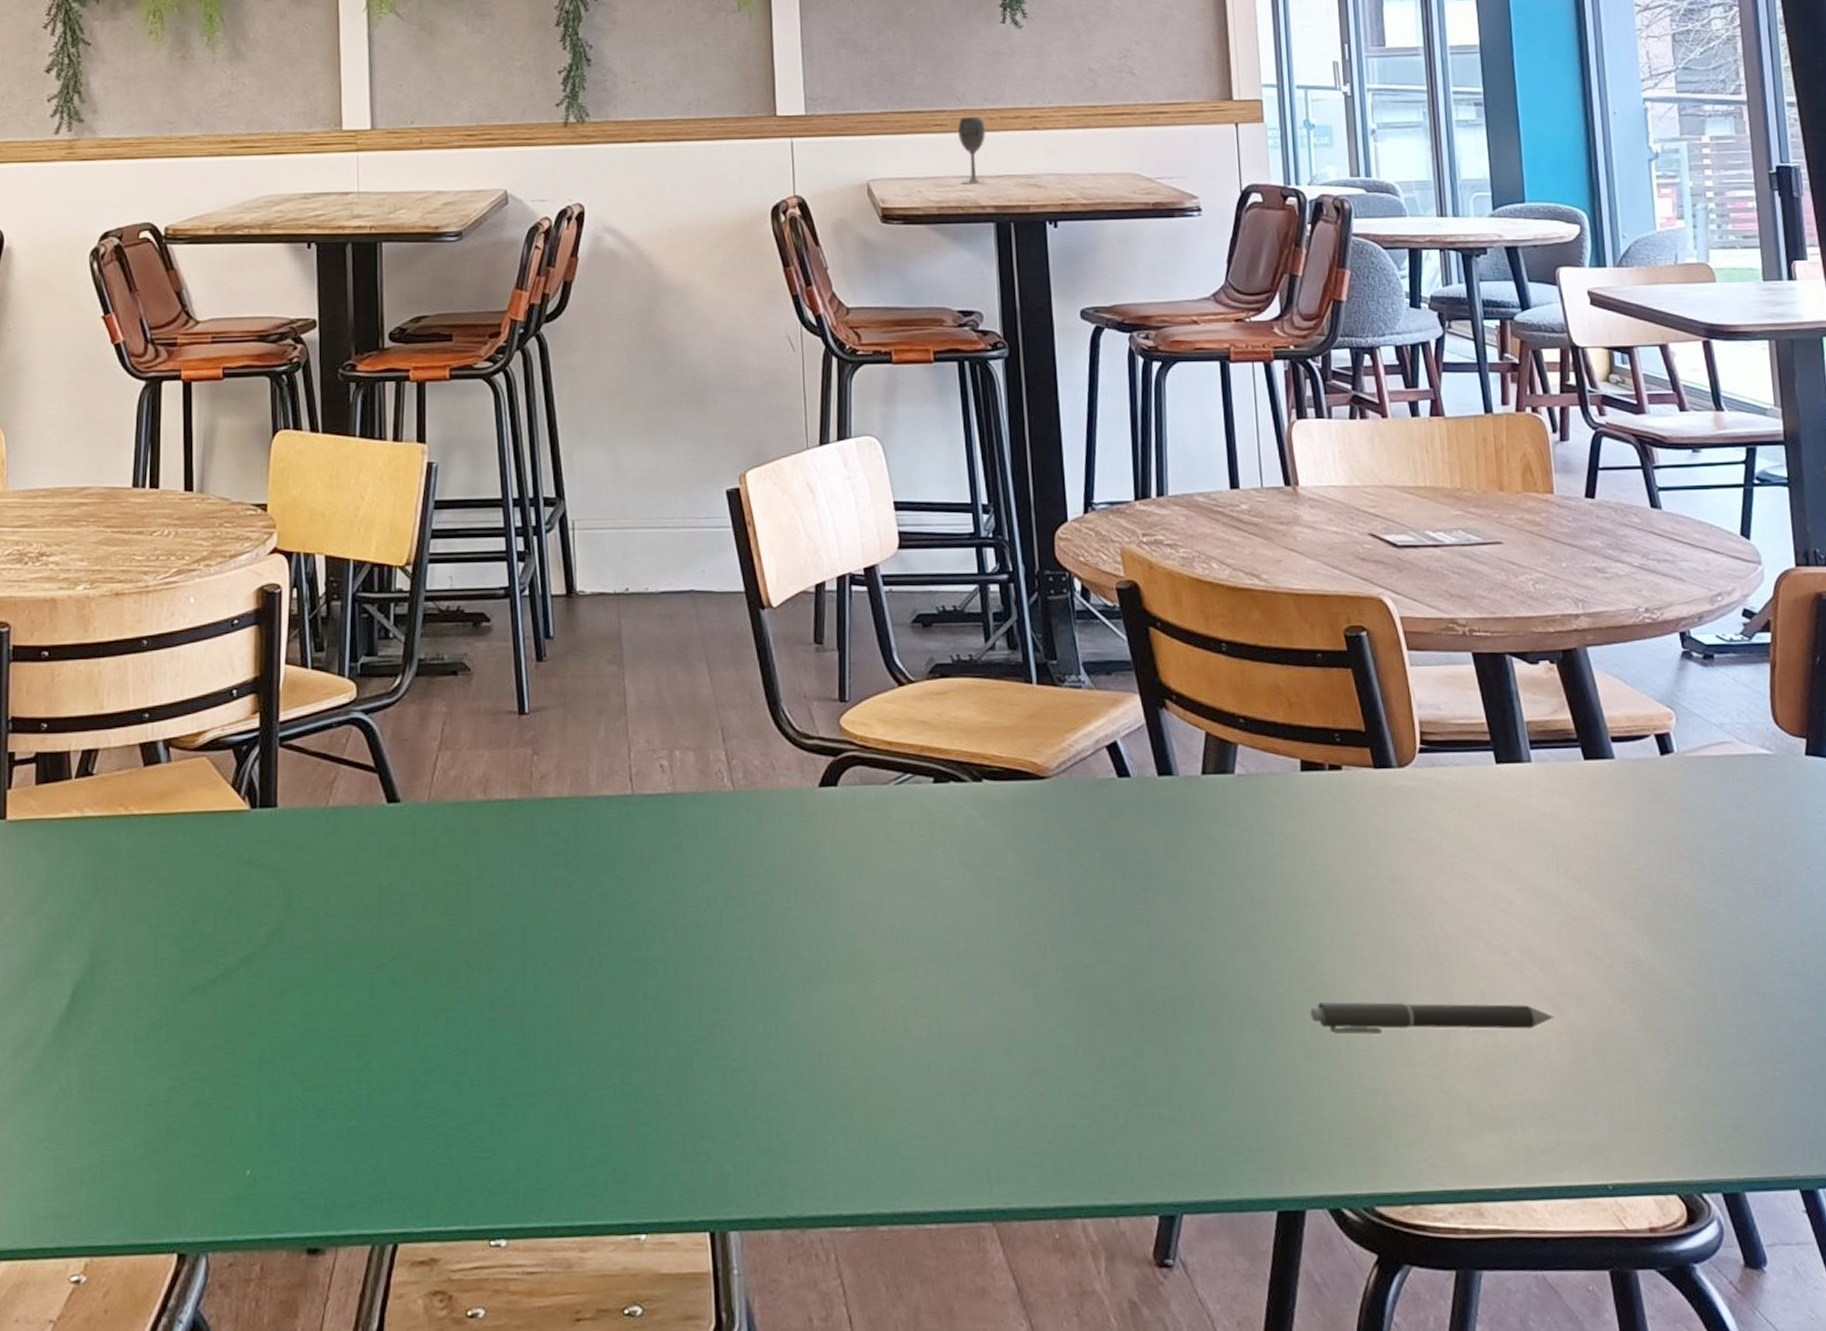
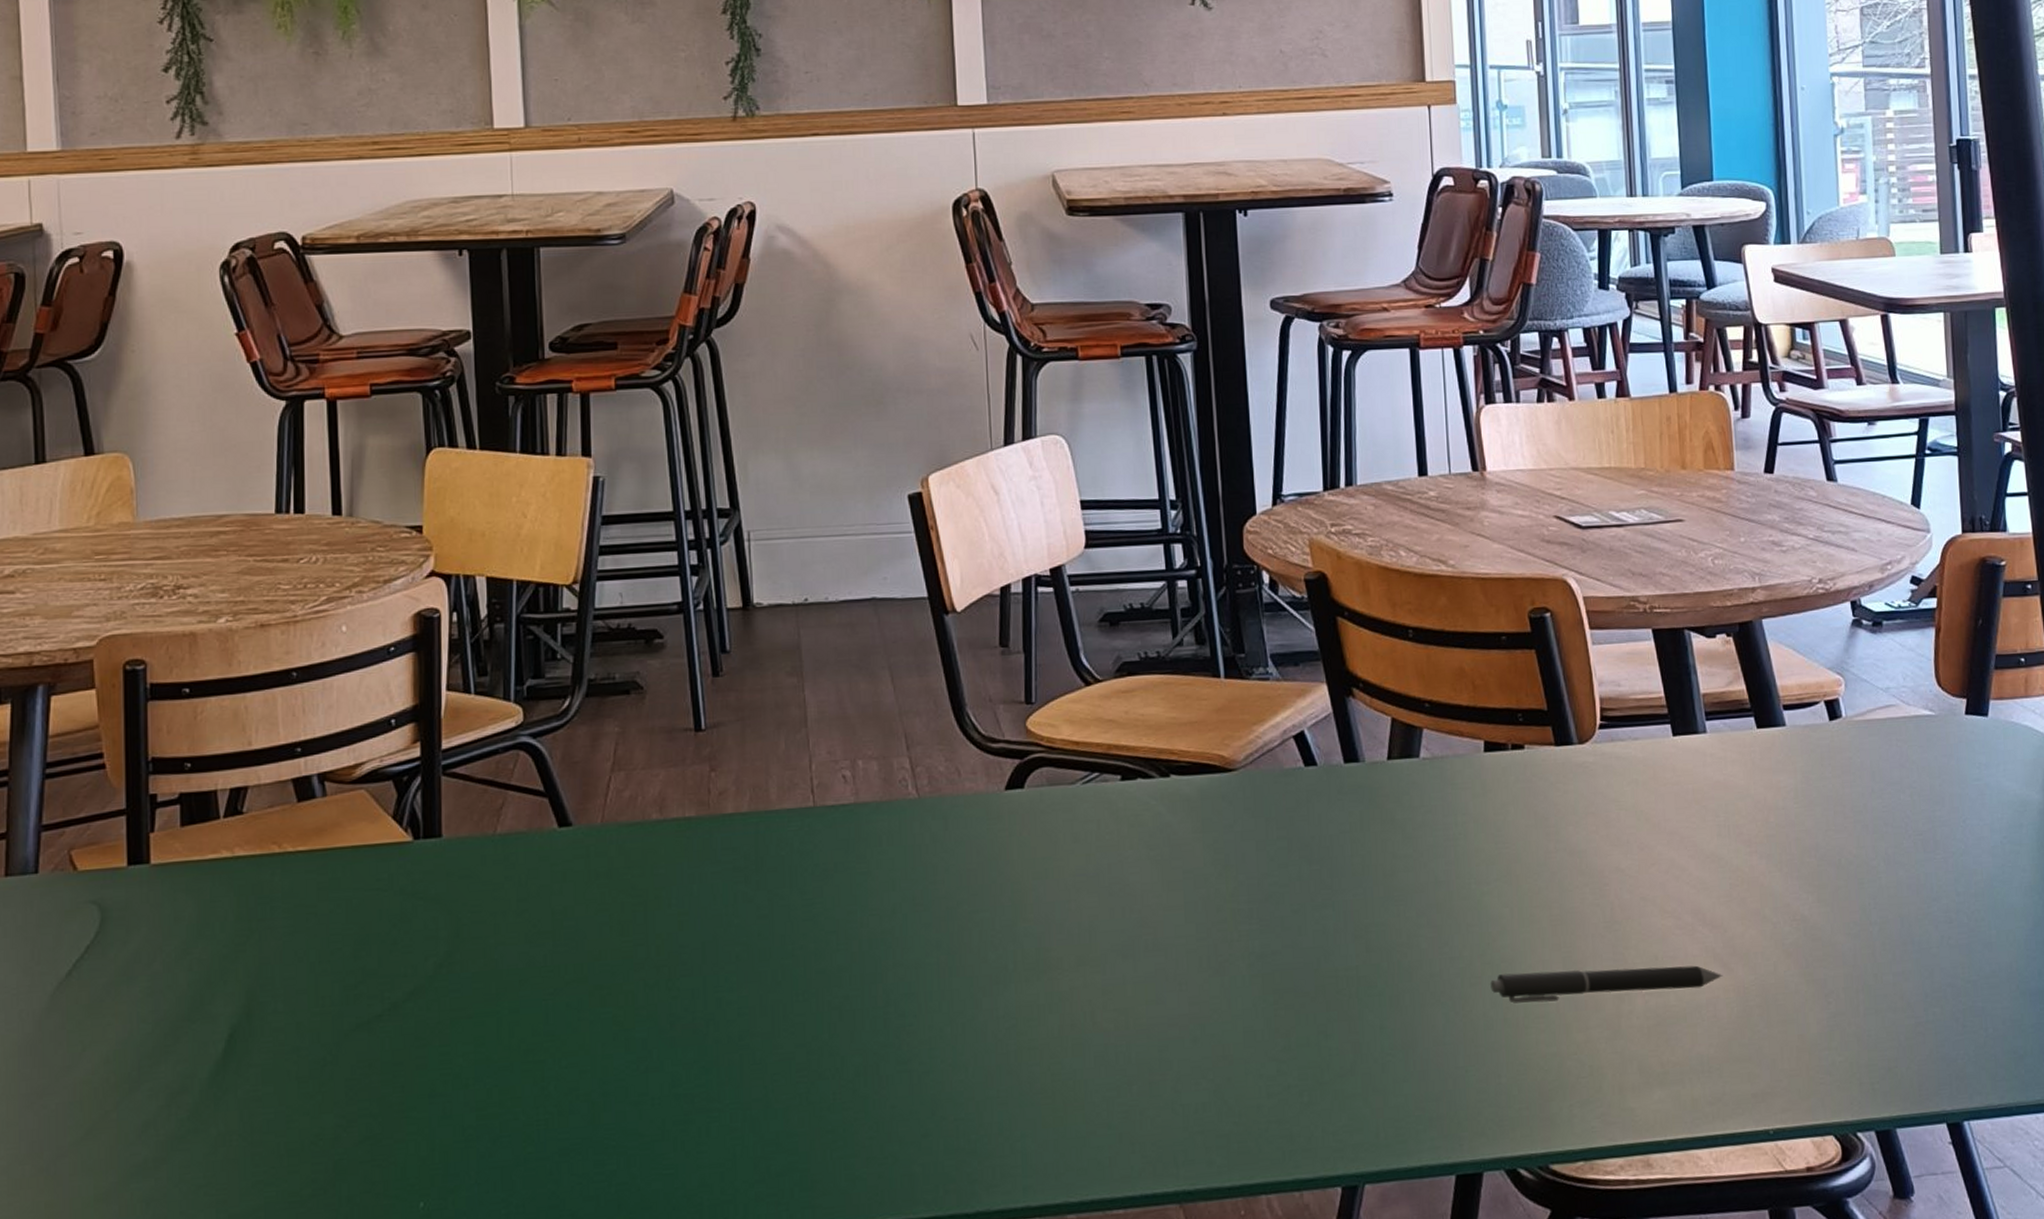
wine glass: present [957,117,986,184] -> none [1145,103,1175,174]

